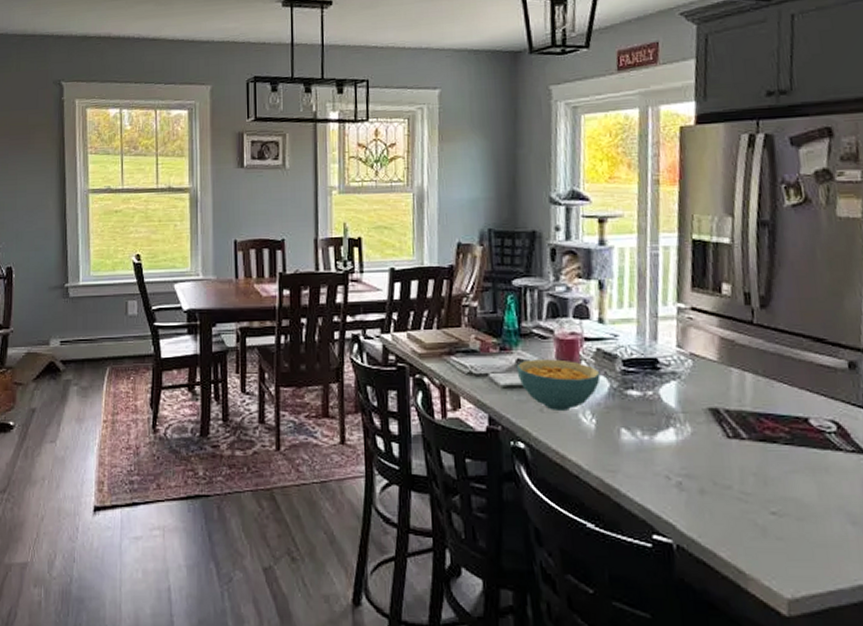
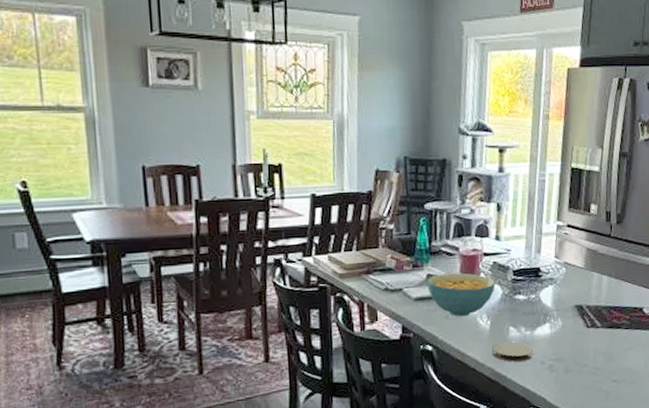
coaster: none [599,447,654,473] -> present [492,341,533,362]

